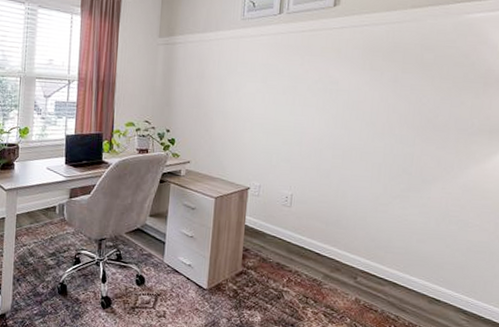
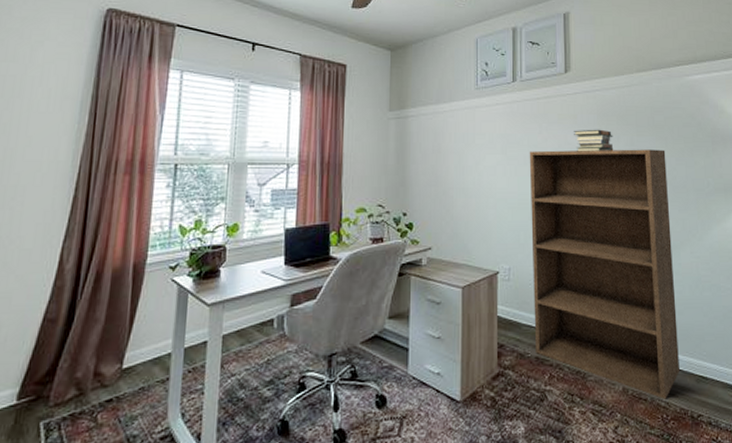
bookshelf: none [277,82,431,313] -> present [529,149,680,400]
book stack: none [336,63,377,87] -> present [574,129,614,152]

